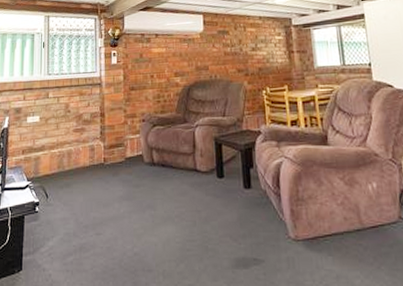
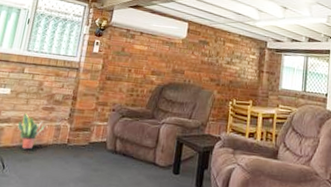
potted plant: none [53,138,79,175] -> present [18,113,46,150]

